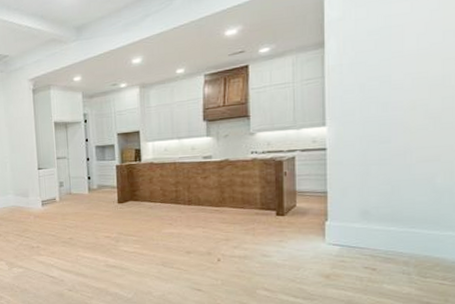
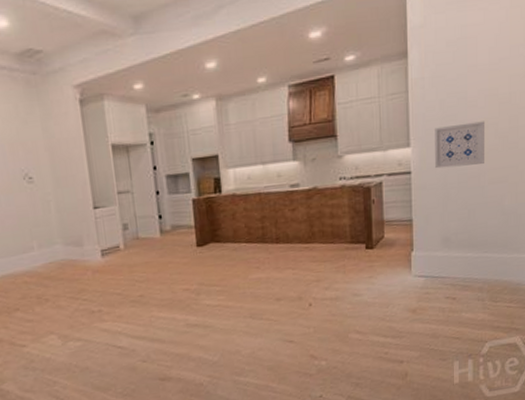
wall art: none [353,102,413,147] -> present [435,121,486,169]

